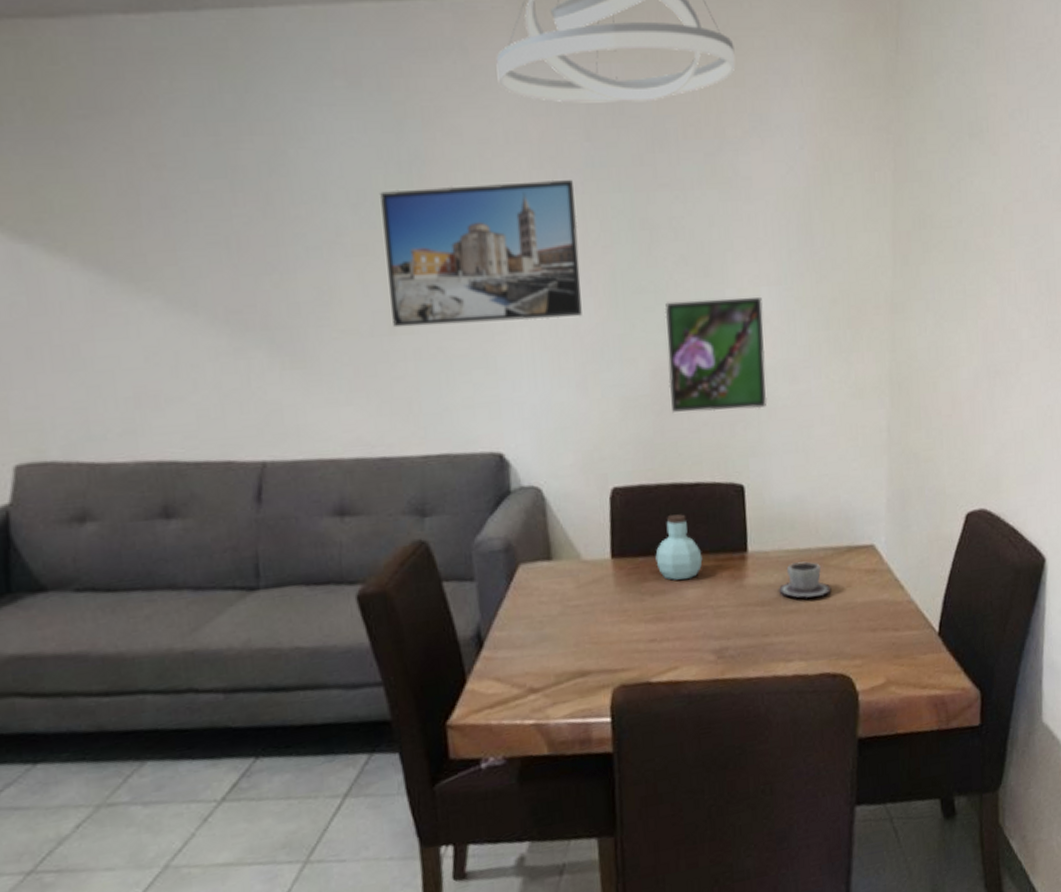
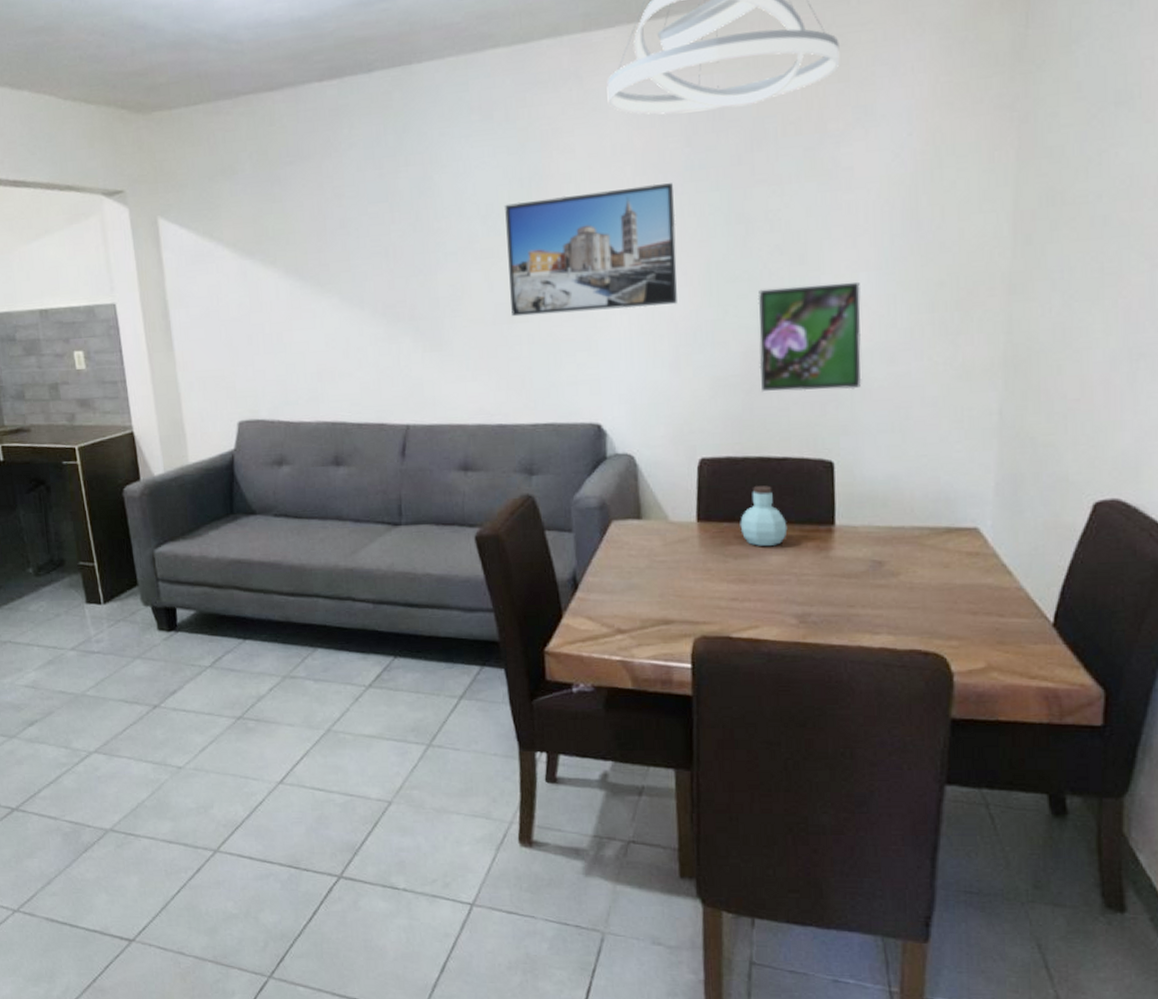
cup: present [778,561,831,599] -> none [866,539,926,574]

